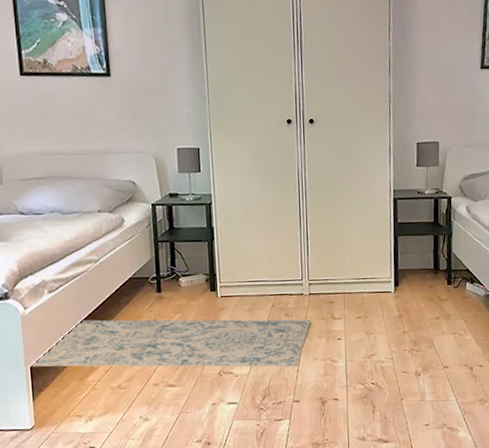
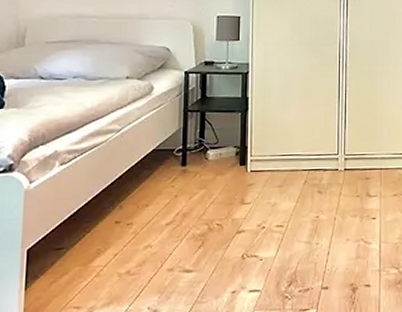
rug: present [32,319,311,368] -> none [30,195,345,250]

